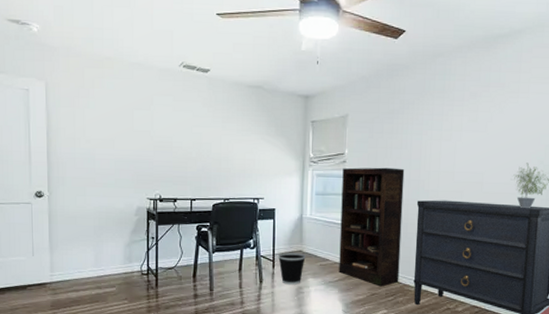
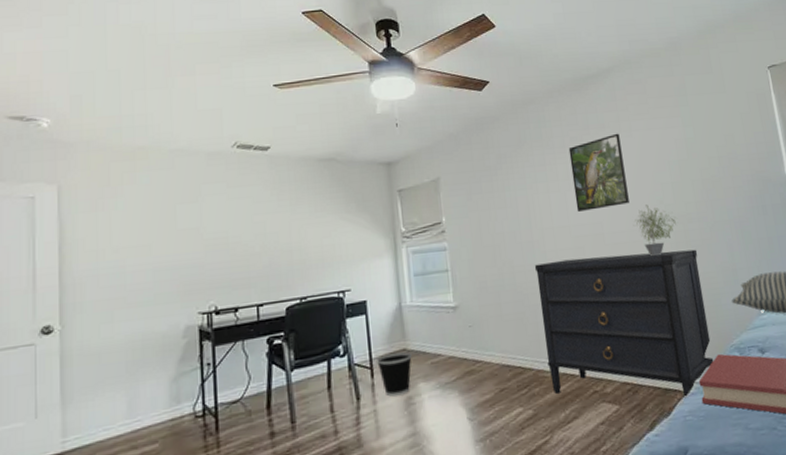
bookcase: present [339,167,405,287] -> none [442,230,531,379]
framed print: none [463,93,517,161] -> present [568,133,629,212]

